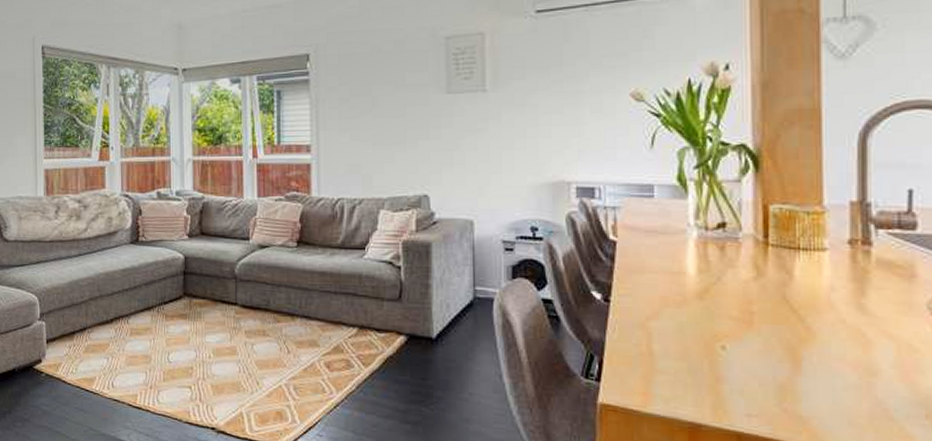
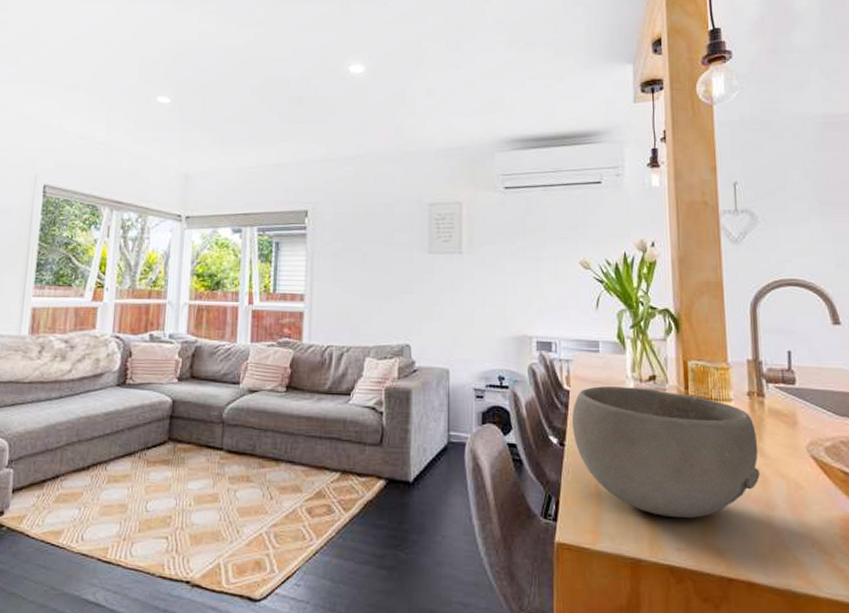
bowl: none [618,236,860,382] -> present [571,386,760,518]

